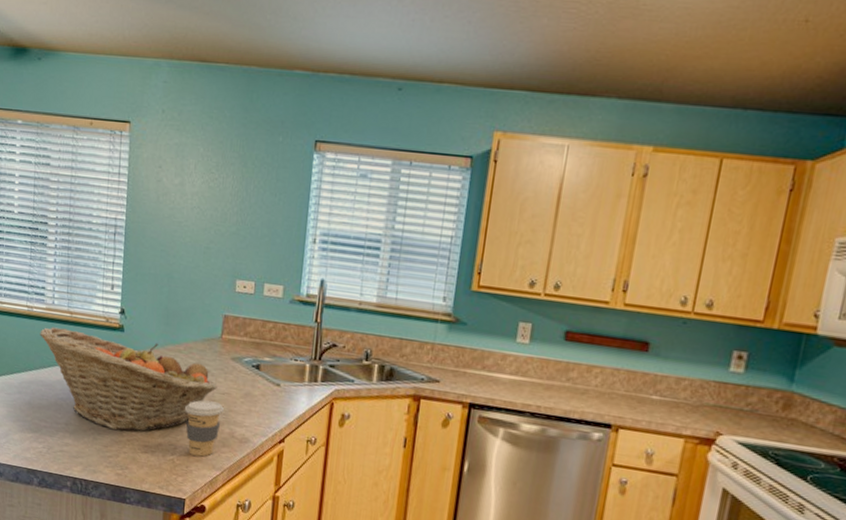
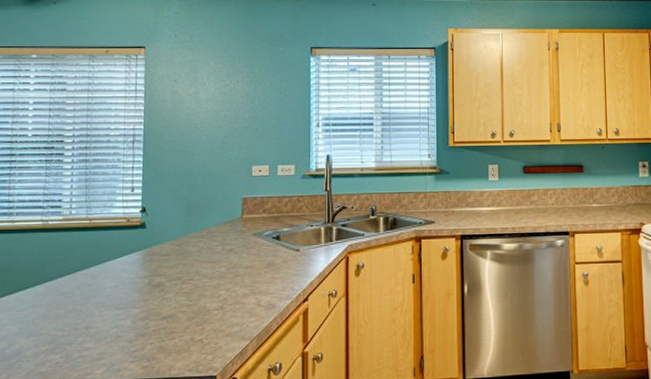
fruit basket: present [40,327,217,431] -> none [56,233,241,324]
coffee cup: present [184,400,224,457] -> none [210,276,249,331]

